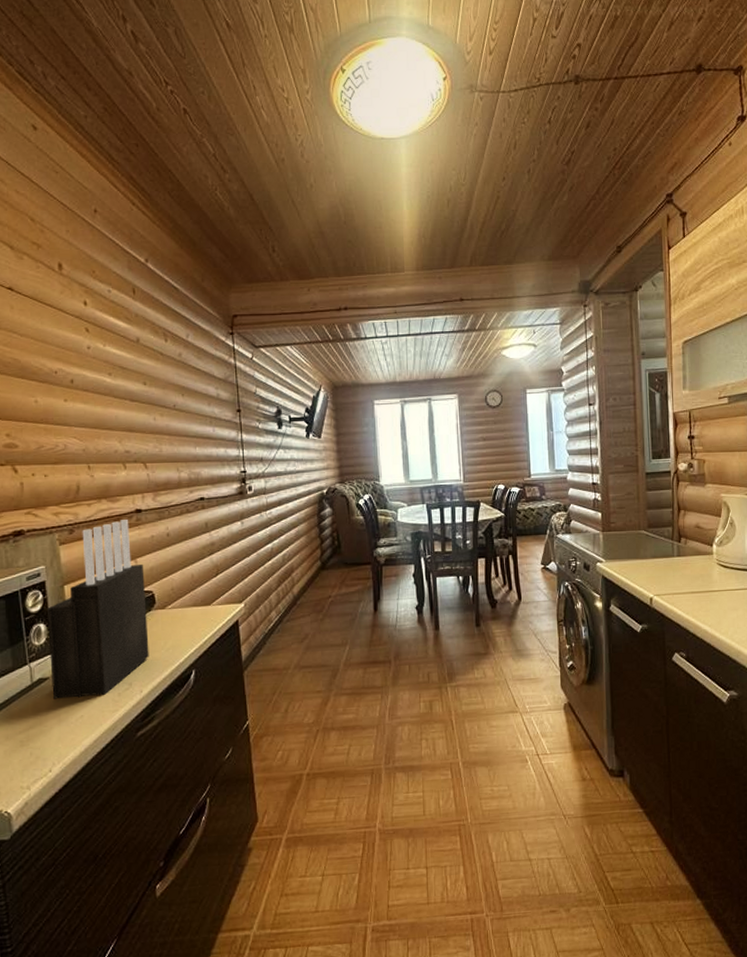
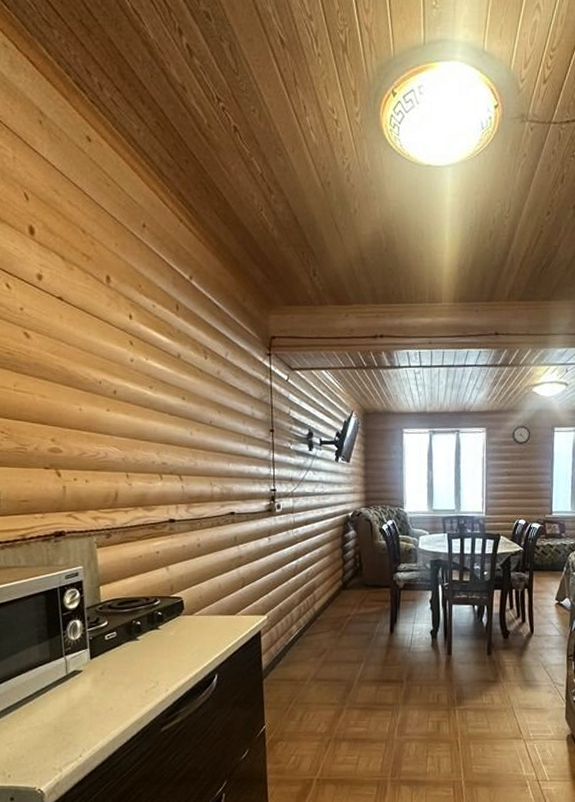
knife block: present [47,520,149,699] -> none [83,528,176,691]

